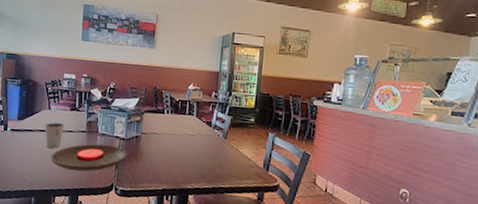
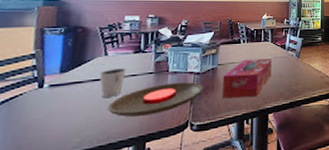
tissue box: none [144,132,196,174] -> present [222,58,272,98]

